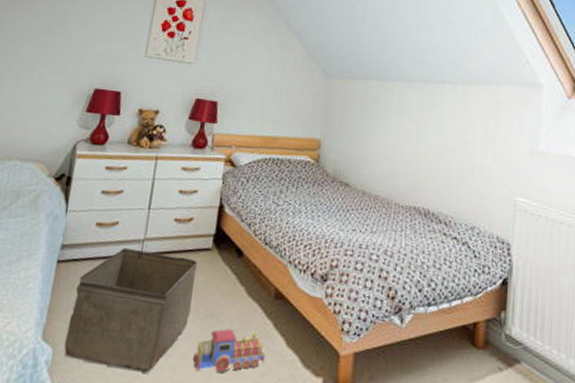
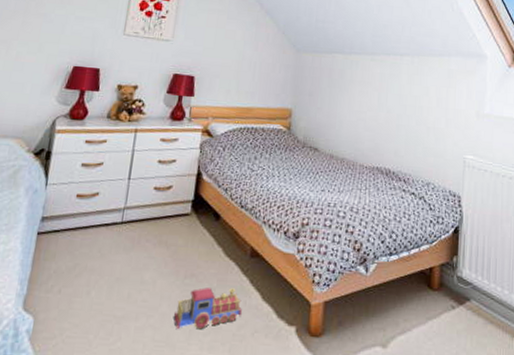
storage bin: present [64,247,198,373] -> none [45,217,178,334]

